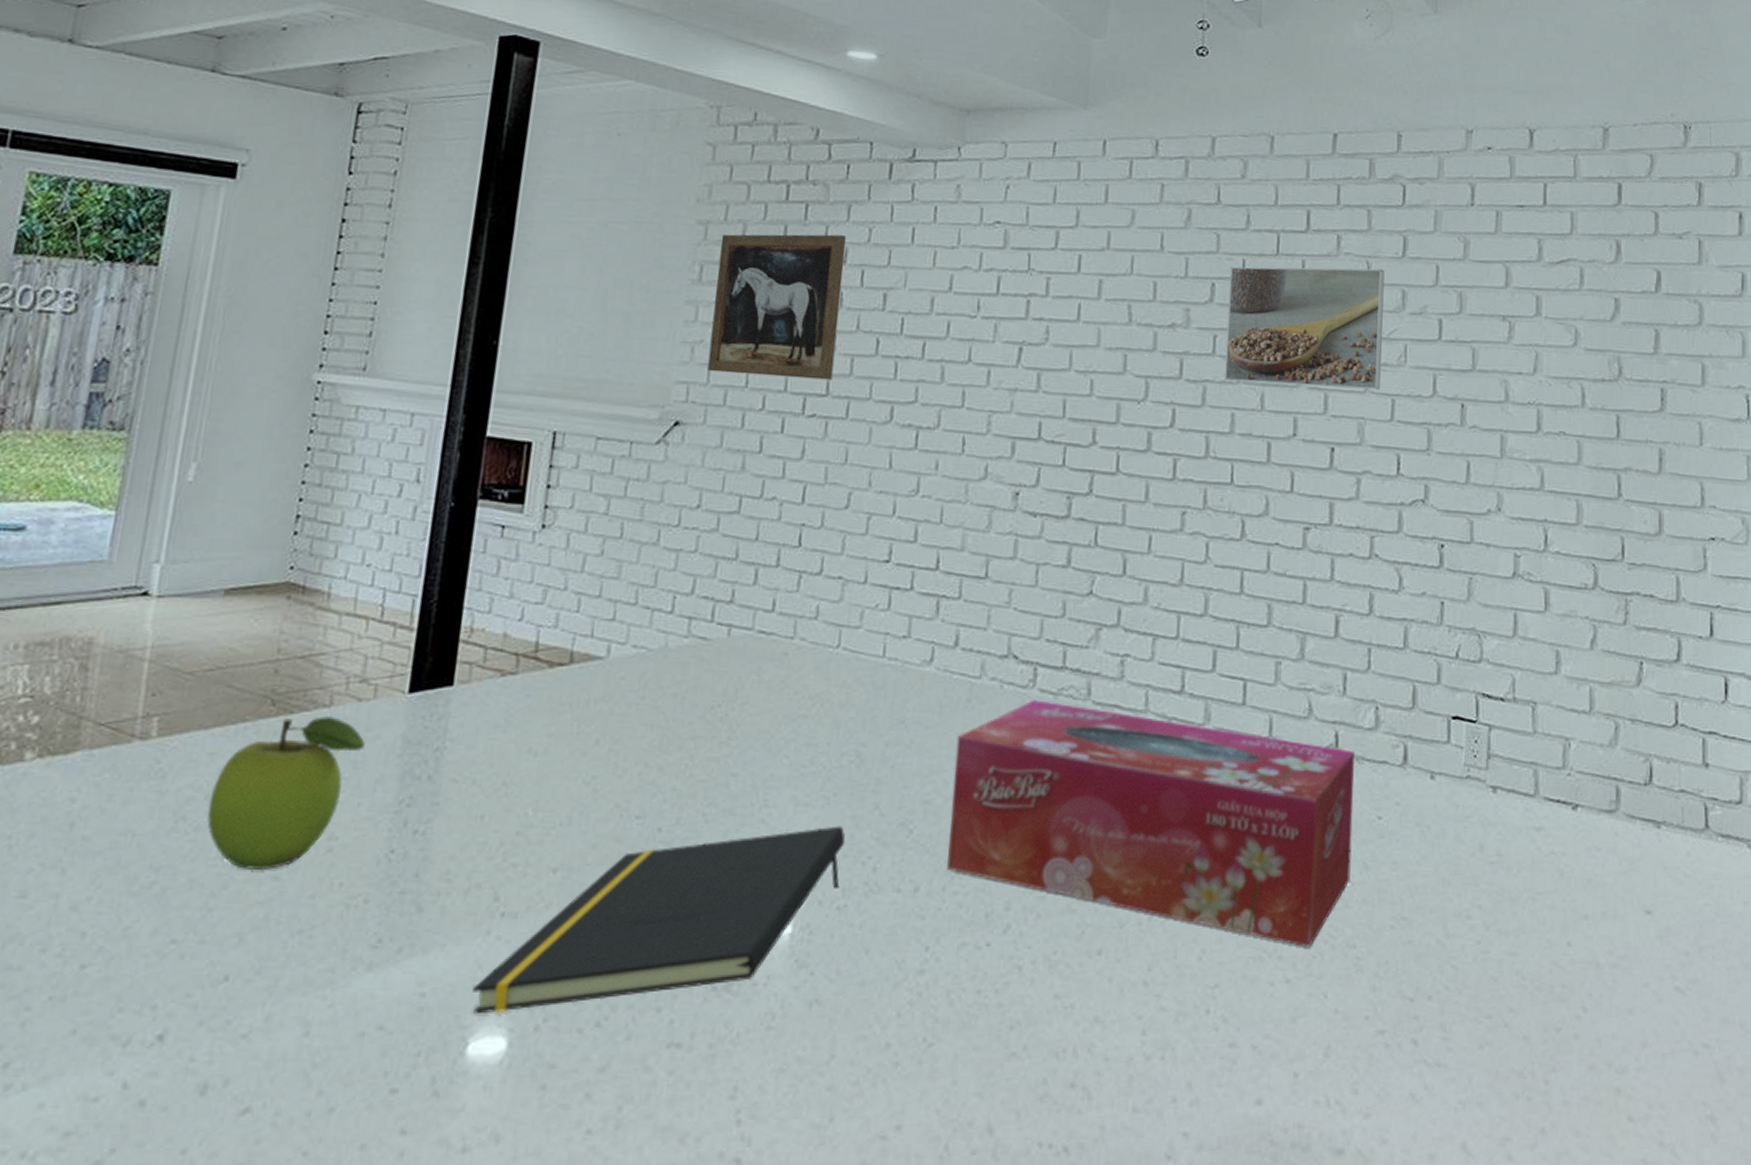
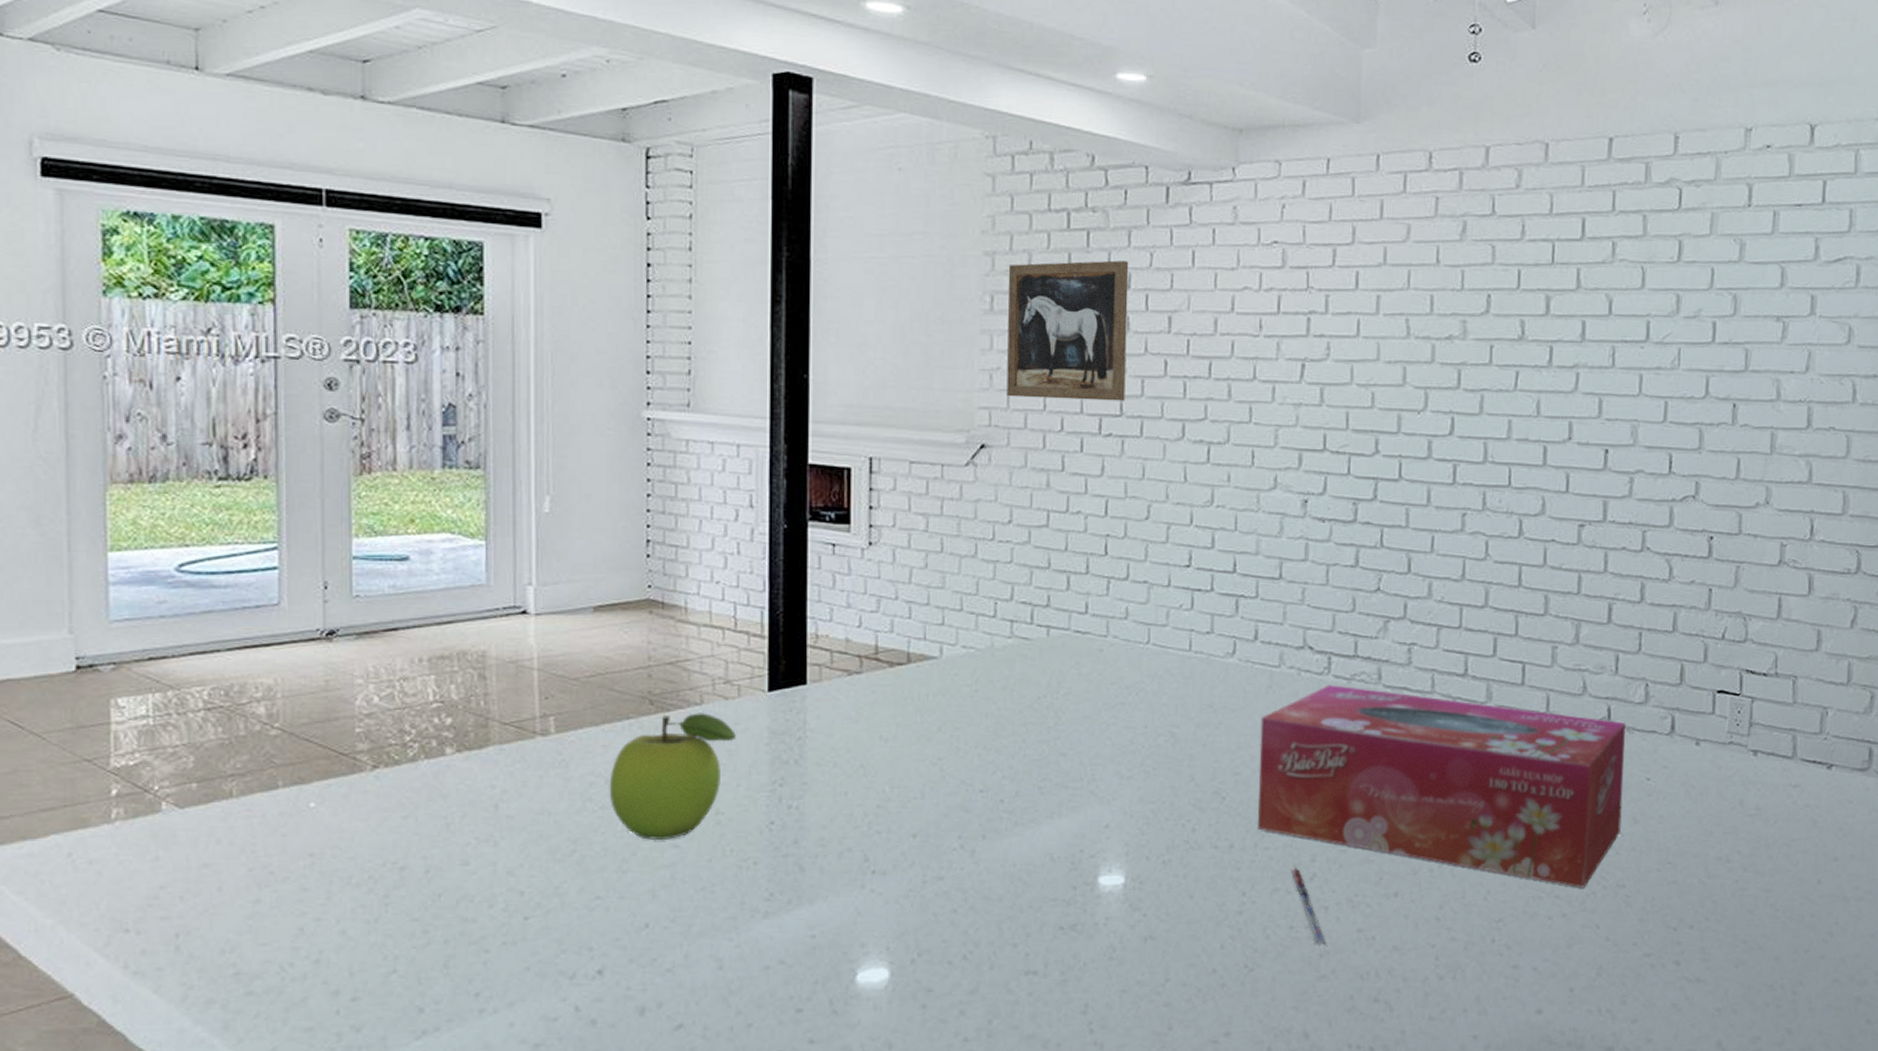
notepad: present [473,825,846,1015] -> none [855,795,1166,951]
pen: none [981,918,1020,1017] -> present [1290,868,1328,947]
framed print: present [1225,266,1385,391] -> none [1502,274,1660,394]

